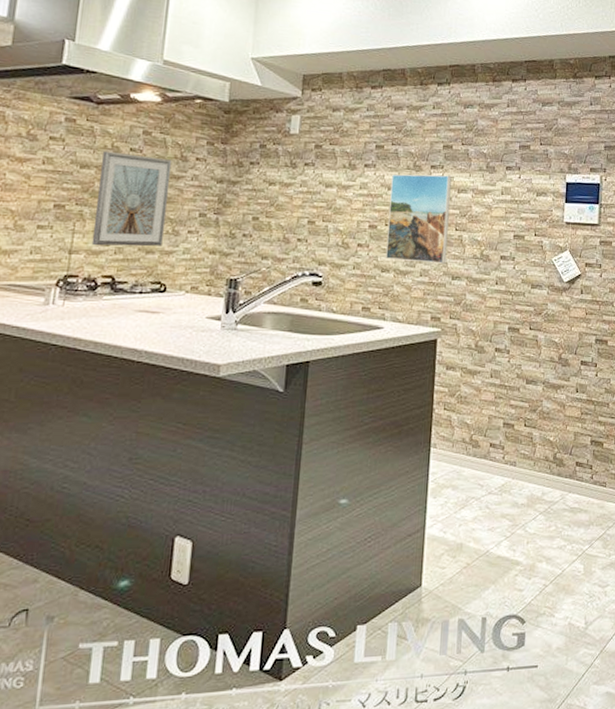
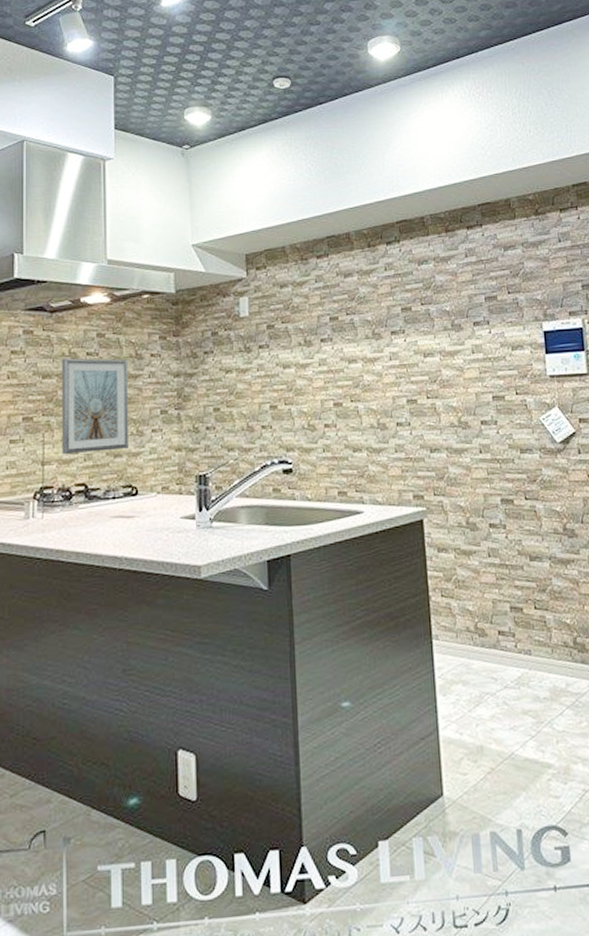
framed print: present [386,174,452,264] -> none [351,340,422,438]

